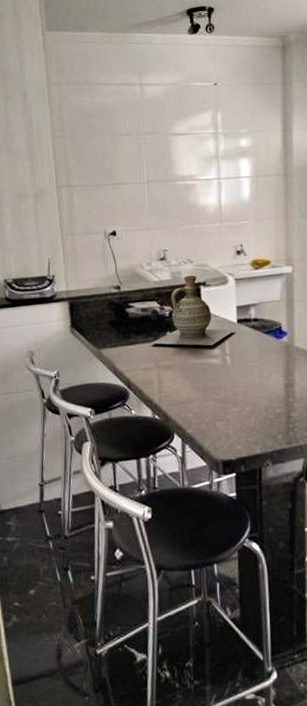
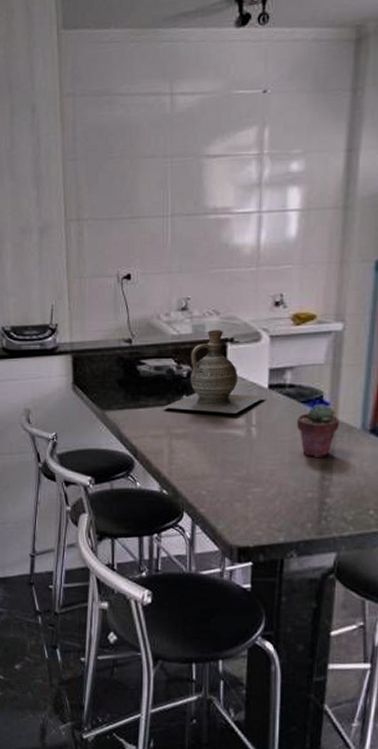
potted succulent: none [262,333,297,379] -> present [297,404,340,457]

